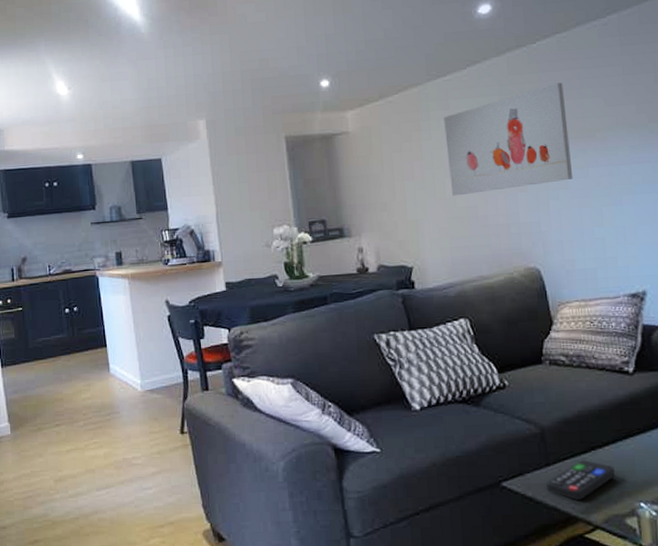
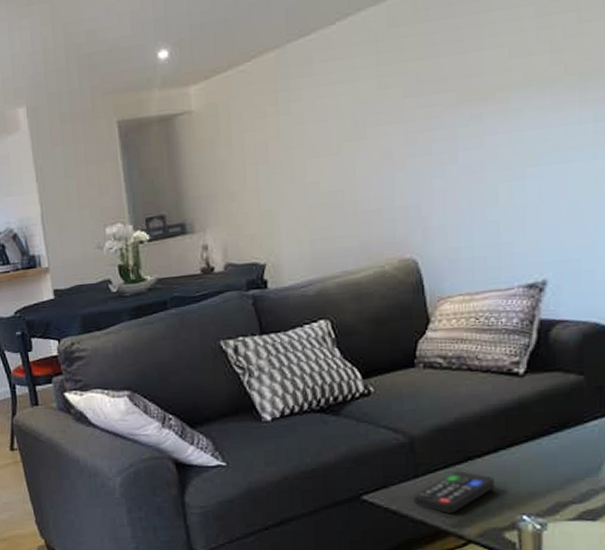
wall art: present [444,82,574,196] -> none [306,32,464,180]

